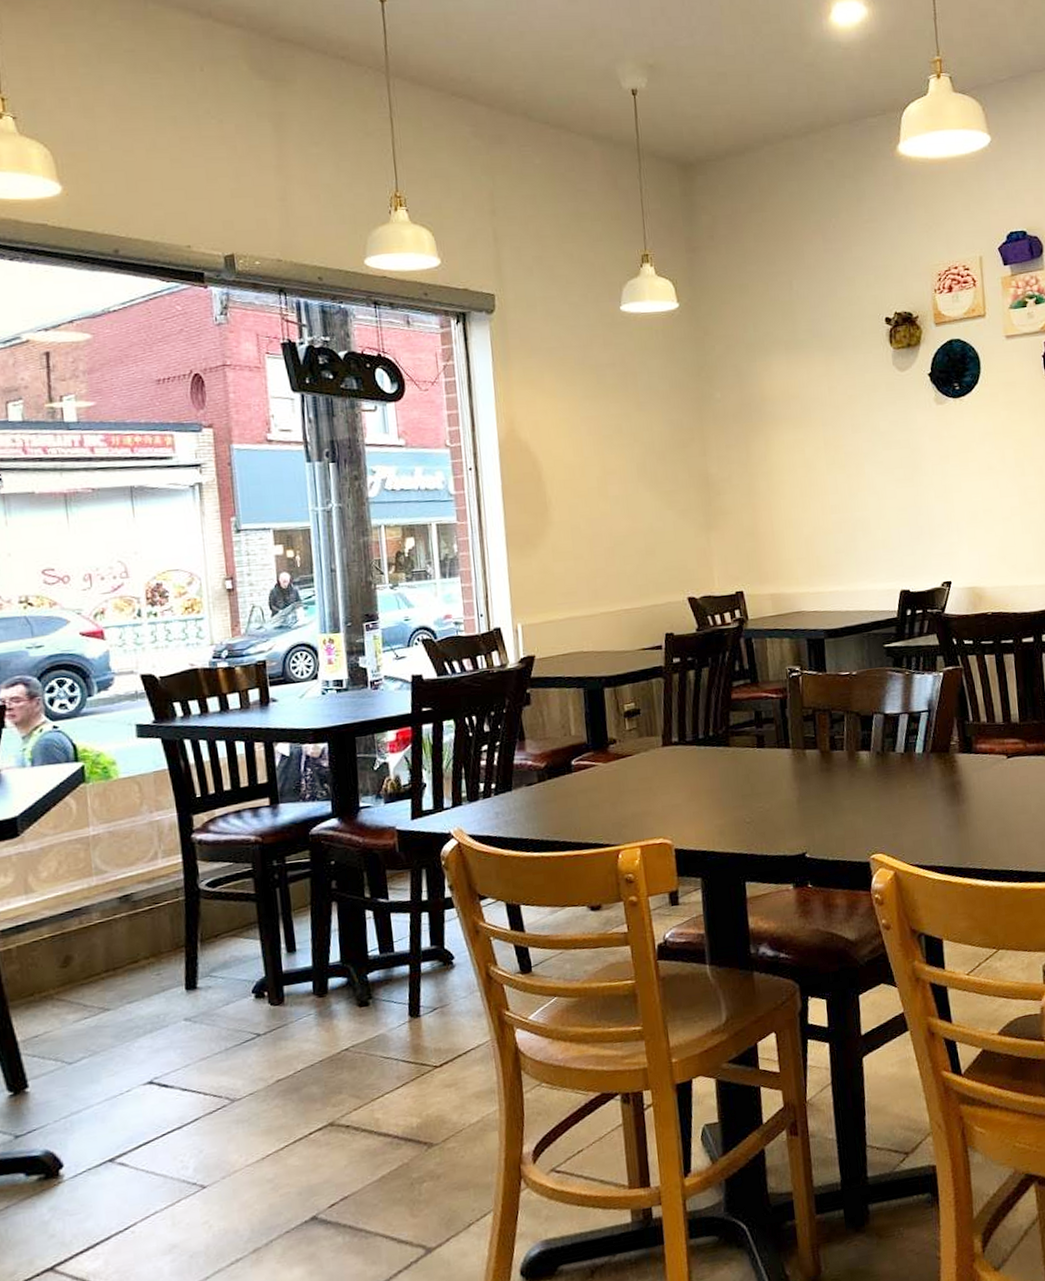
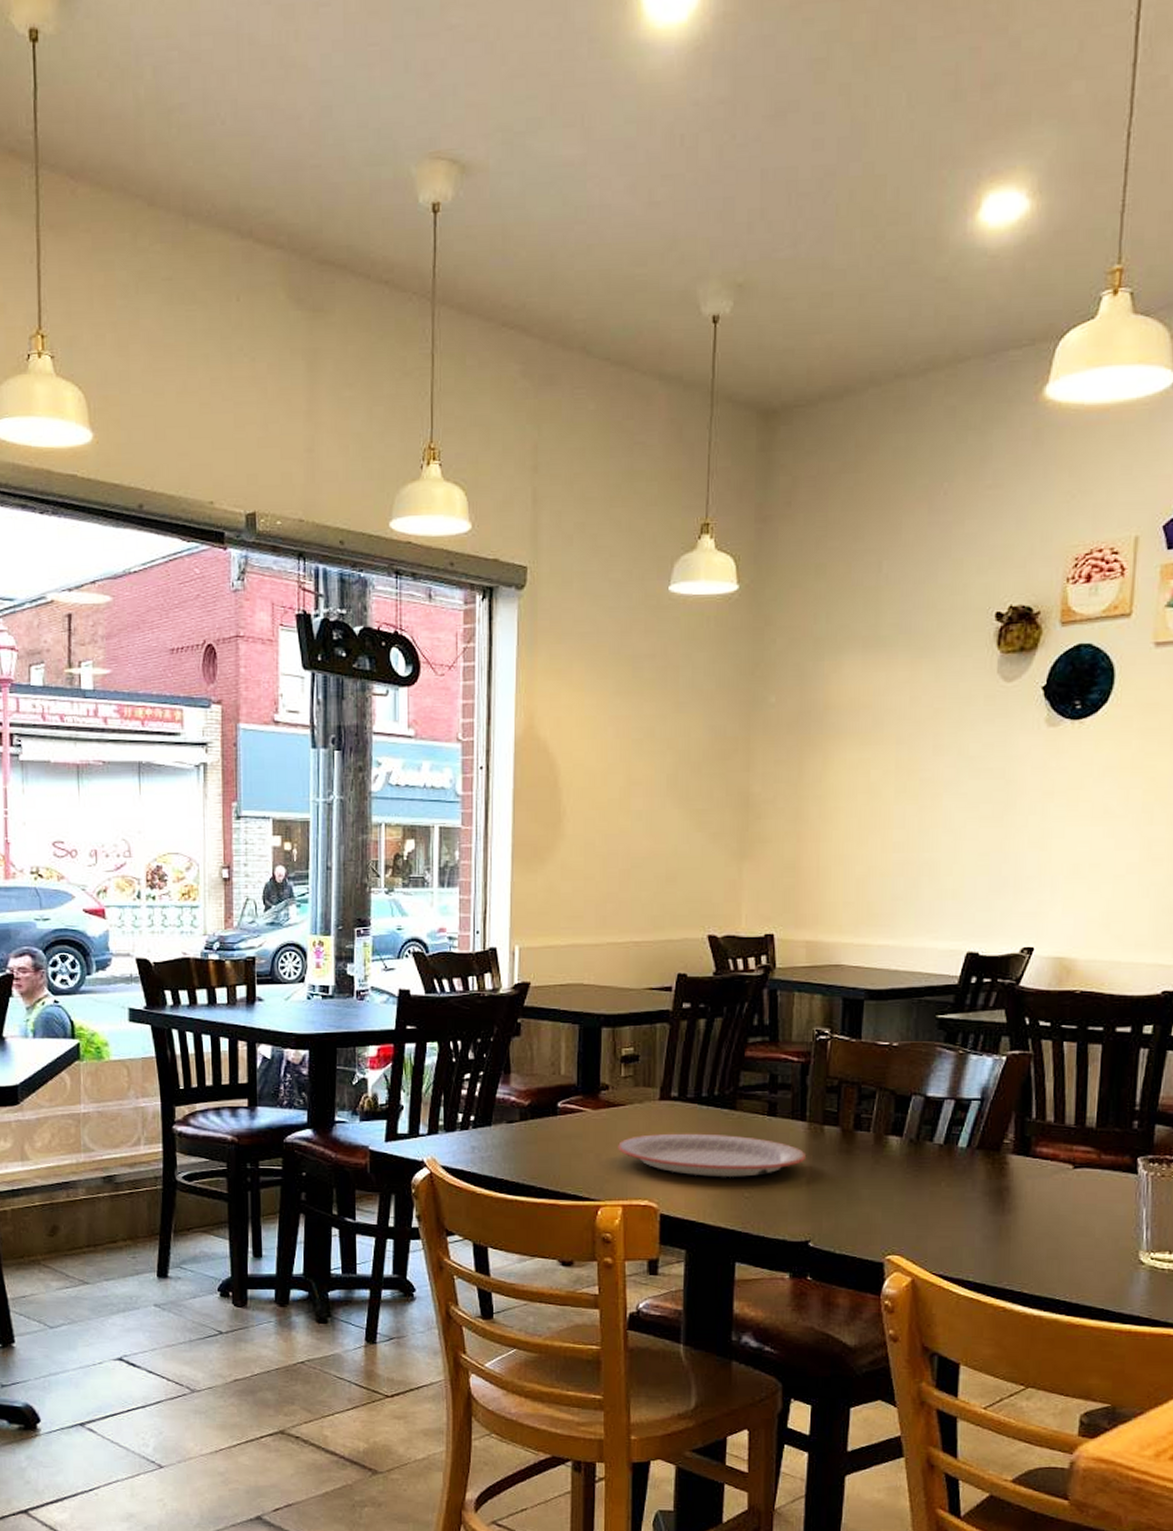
plate: none [630,768,795,810] -> present [618,1133,807,1177]

